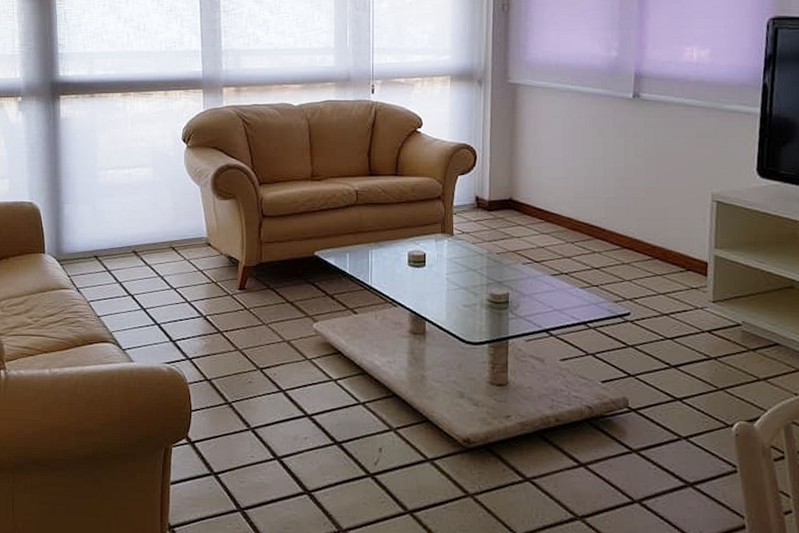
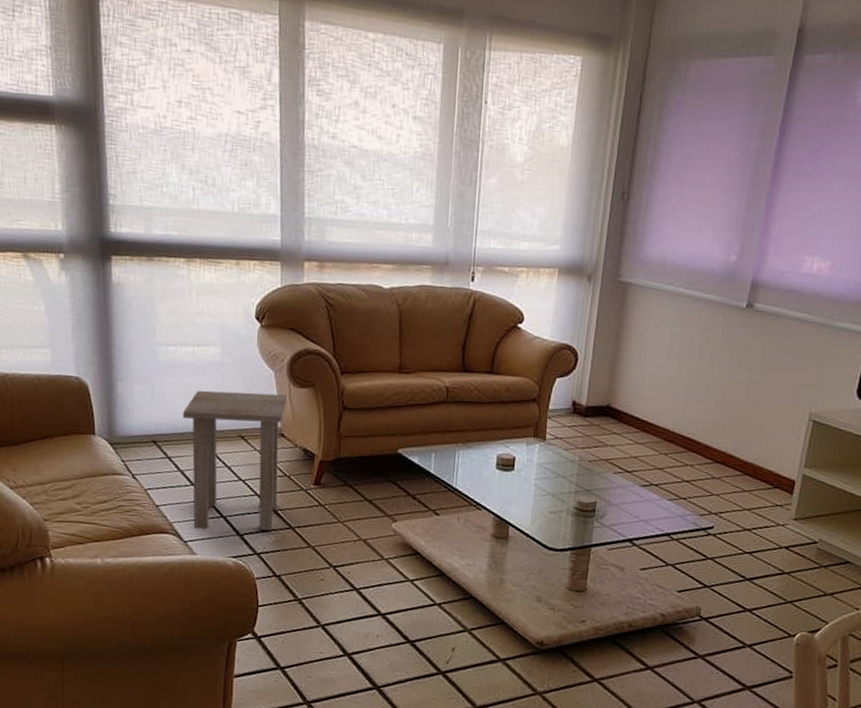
side table: none [121,207,212,337] -> present [183,390,287,531]

